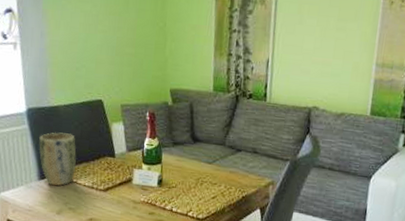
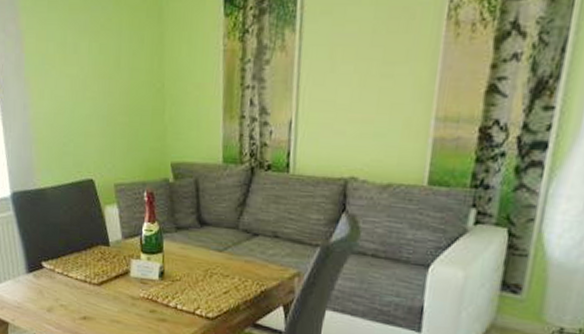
plant pot: present [38,132,76,186] -> none [25,218,67,280]

